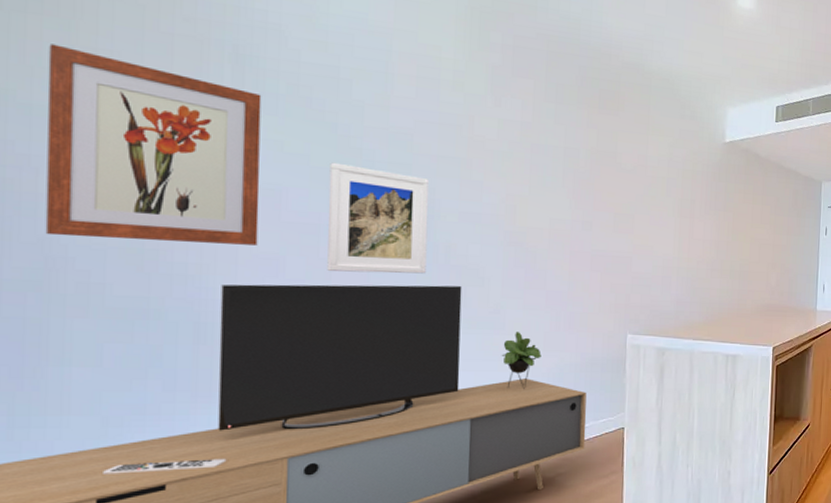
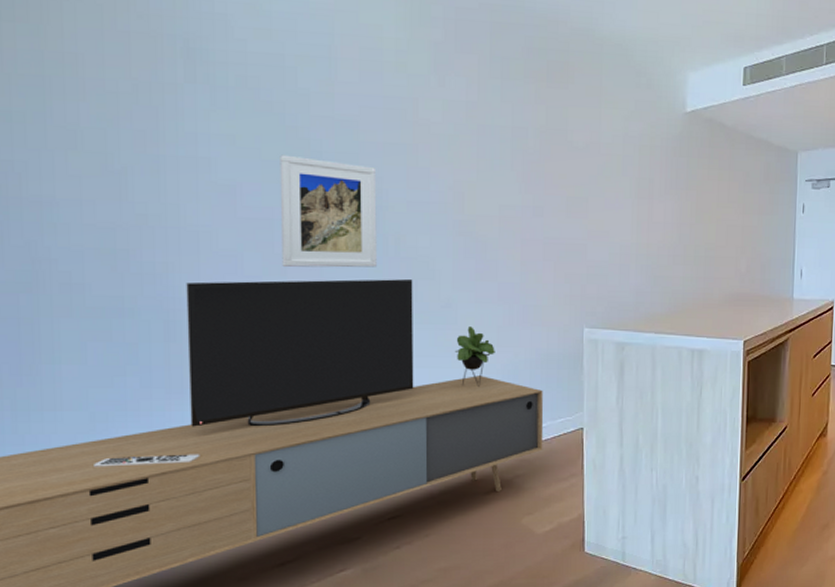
wall art: present [45,44,262,245] -> none [22,50,217,243]

